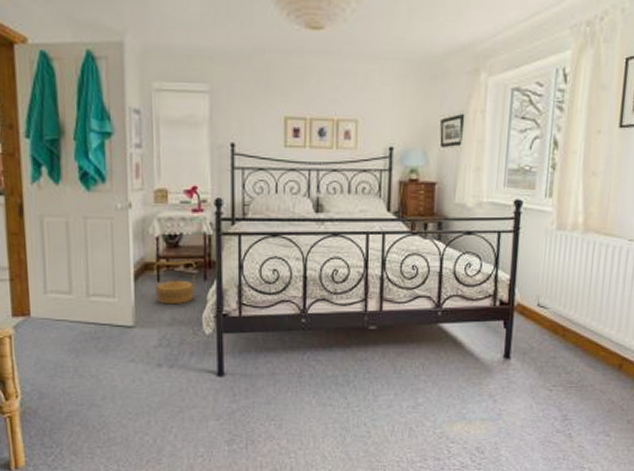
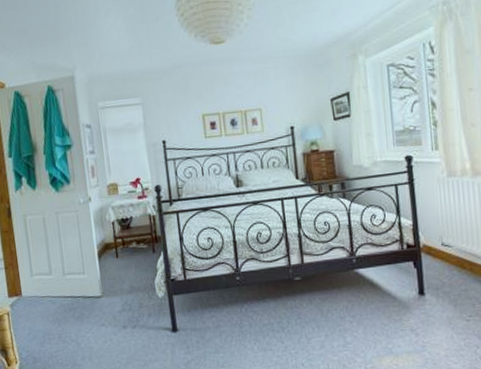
basket: present [154,260,196,305] -> none [112,237,147,276]

